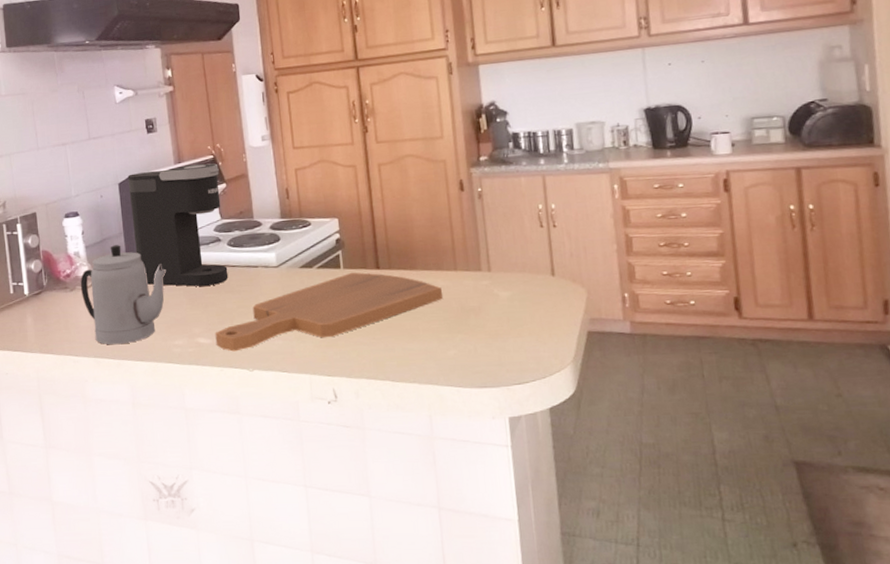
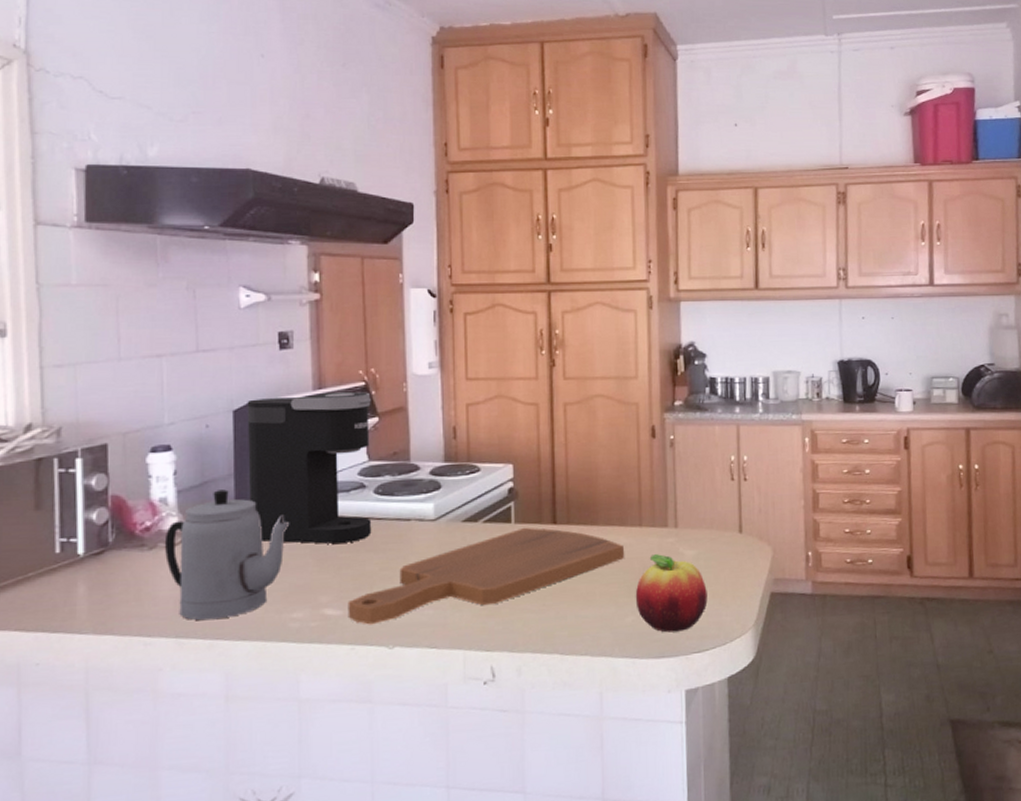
fruit: none [455,295,525,365] -> present [635,554,708,633]

